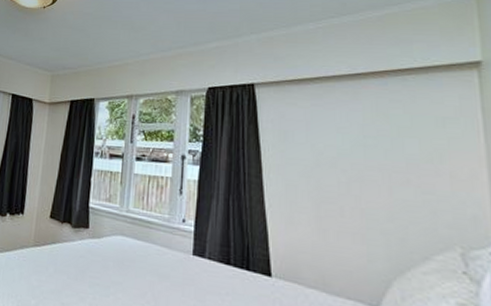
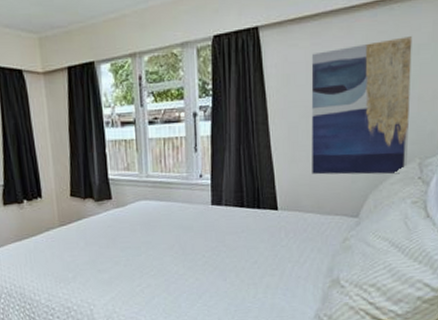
wall art: none [312,108,443,263] -> present [311,36,413,175]

